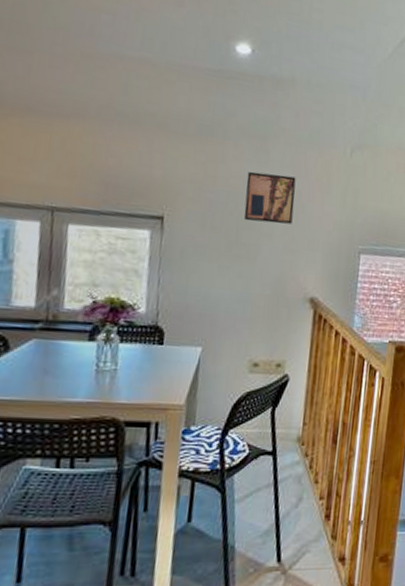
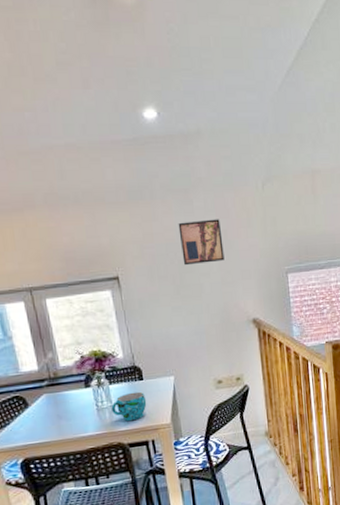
cup: none [114,357,162,394] -> present [111,391,147,422]

